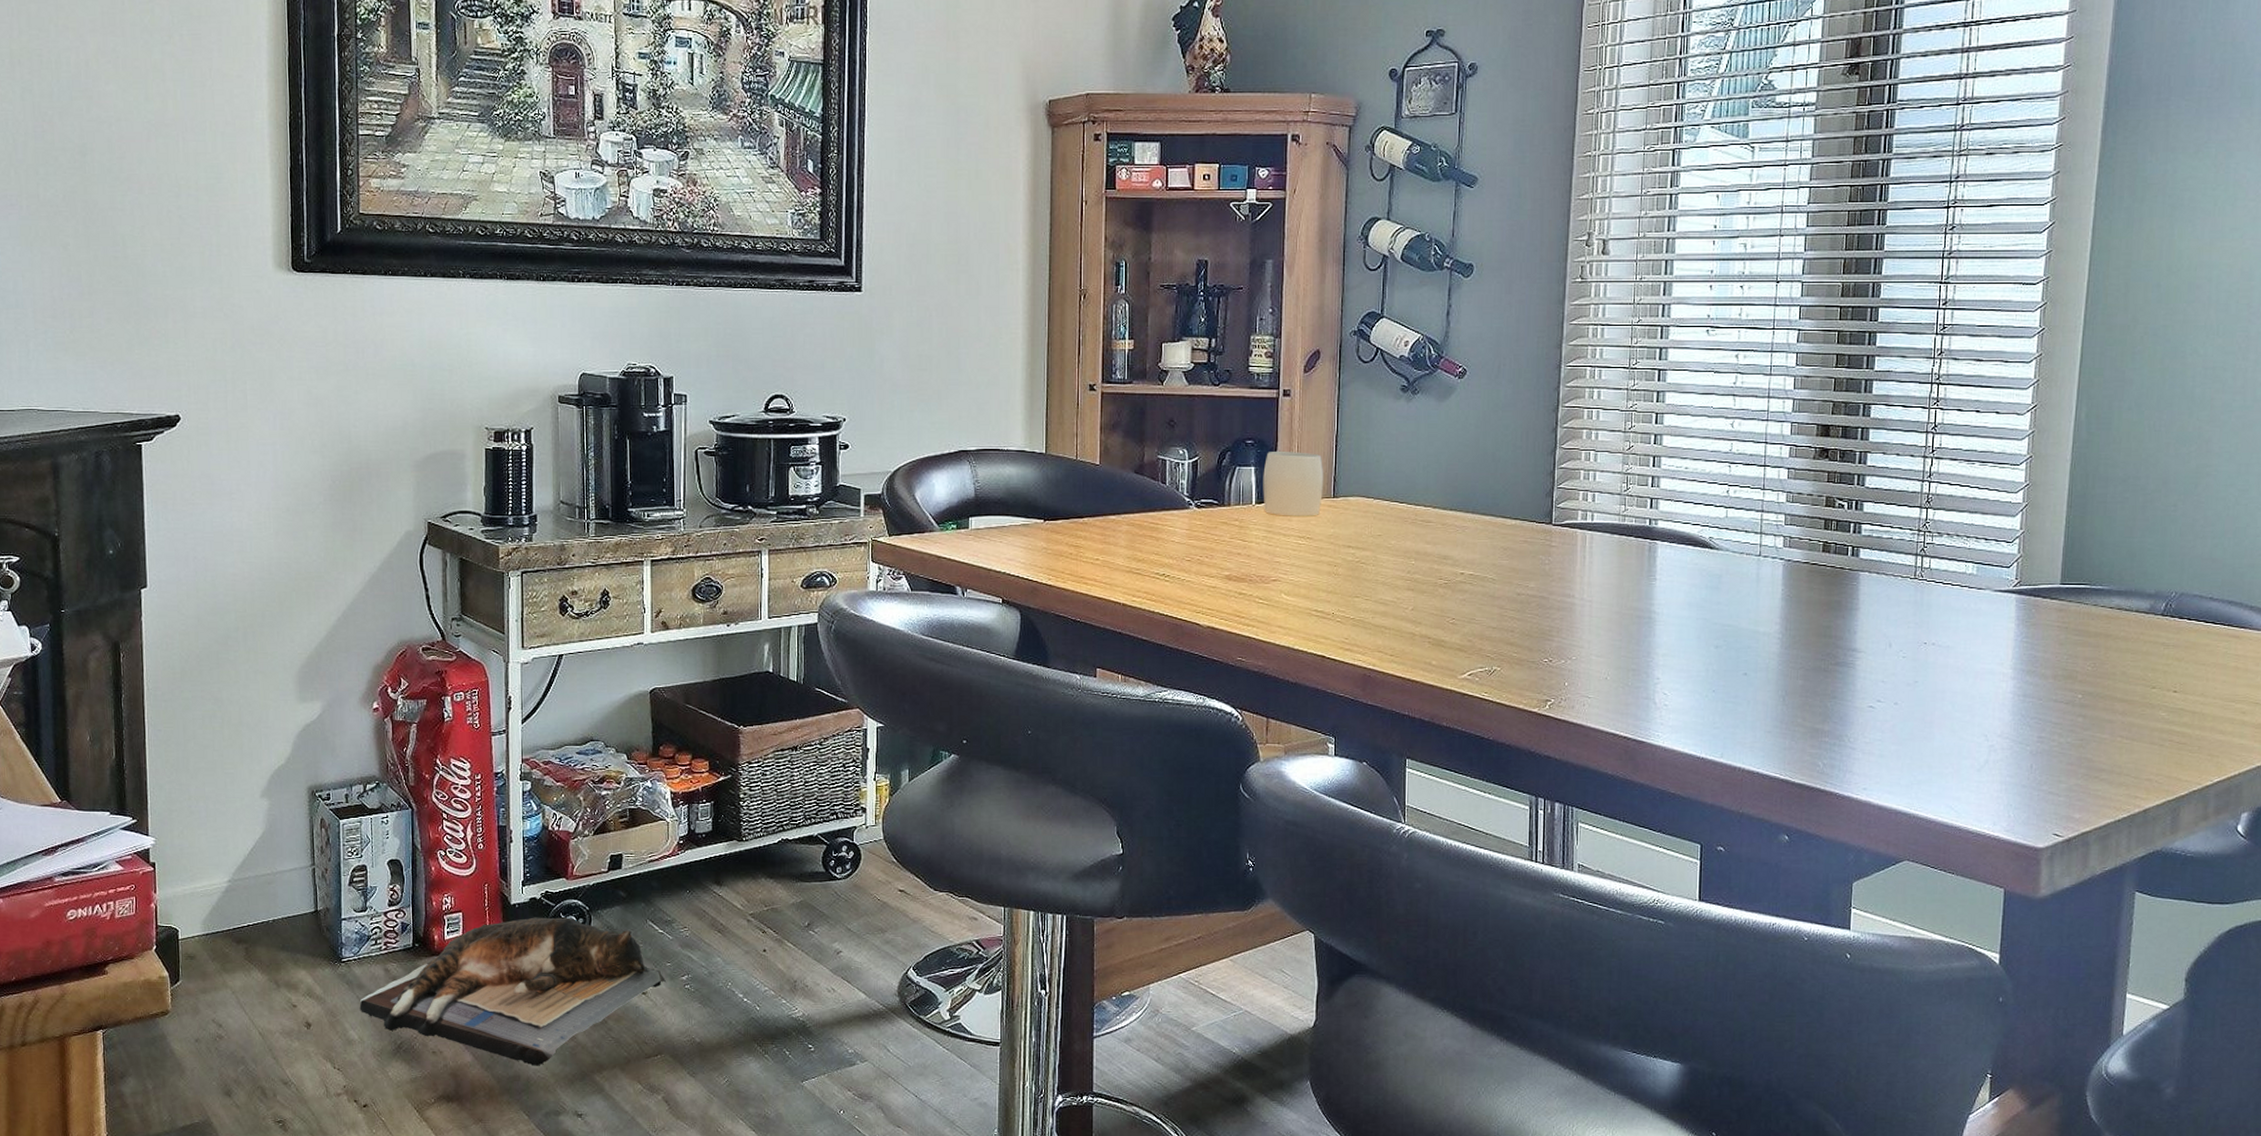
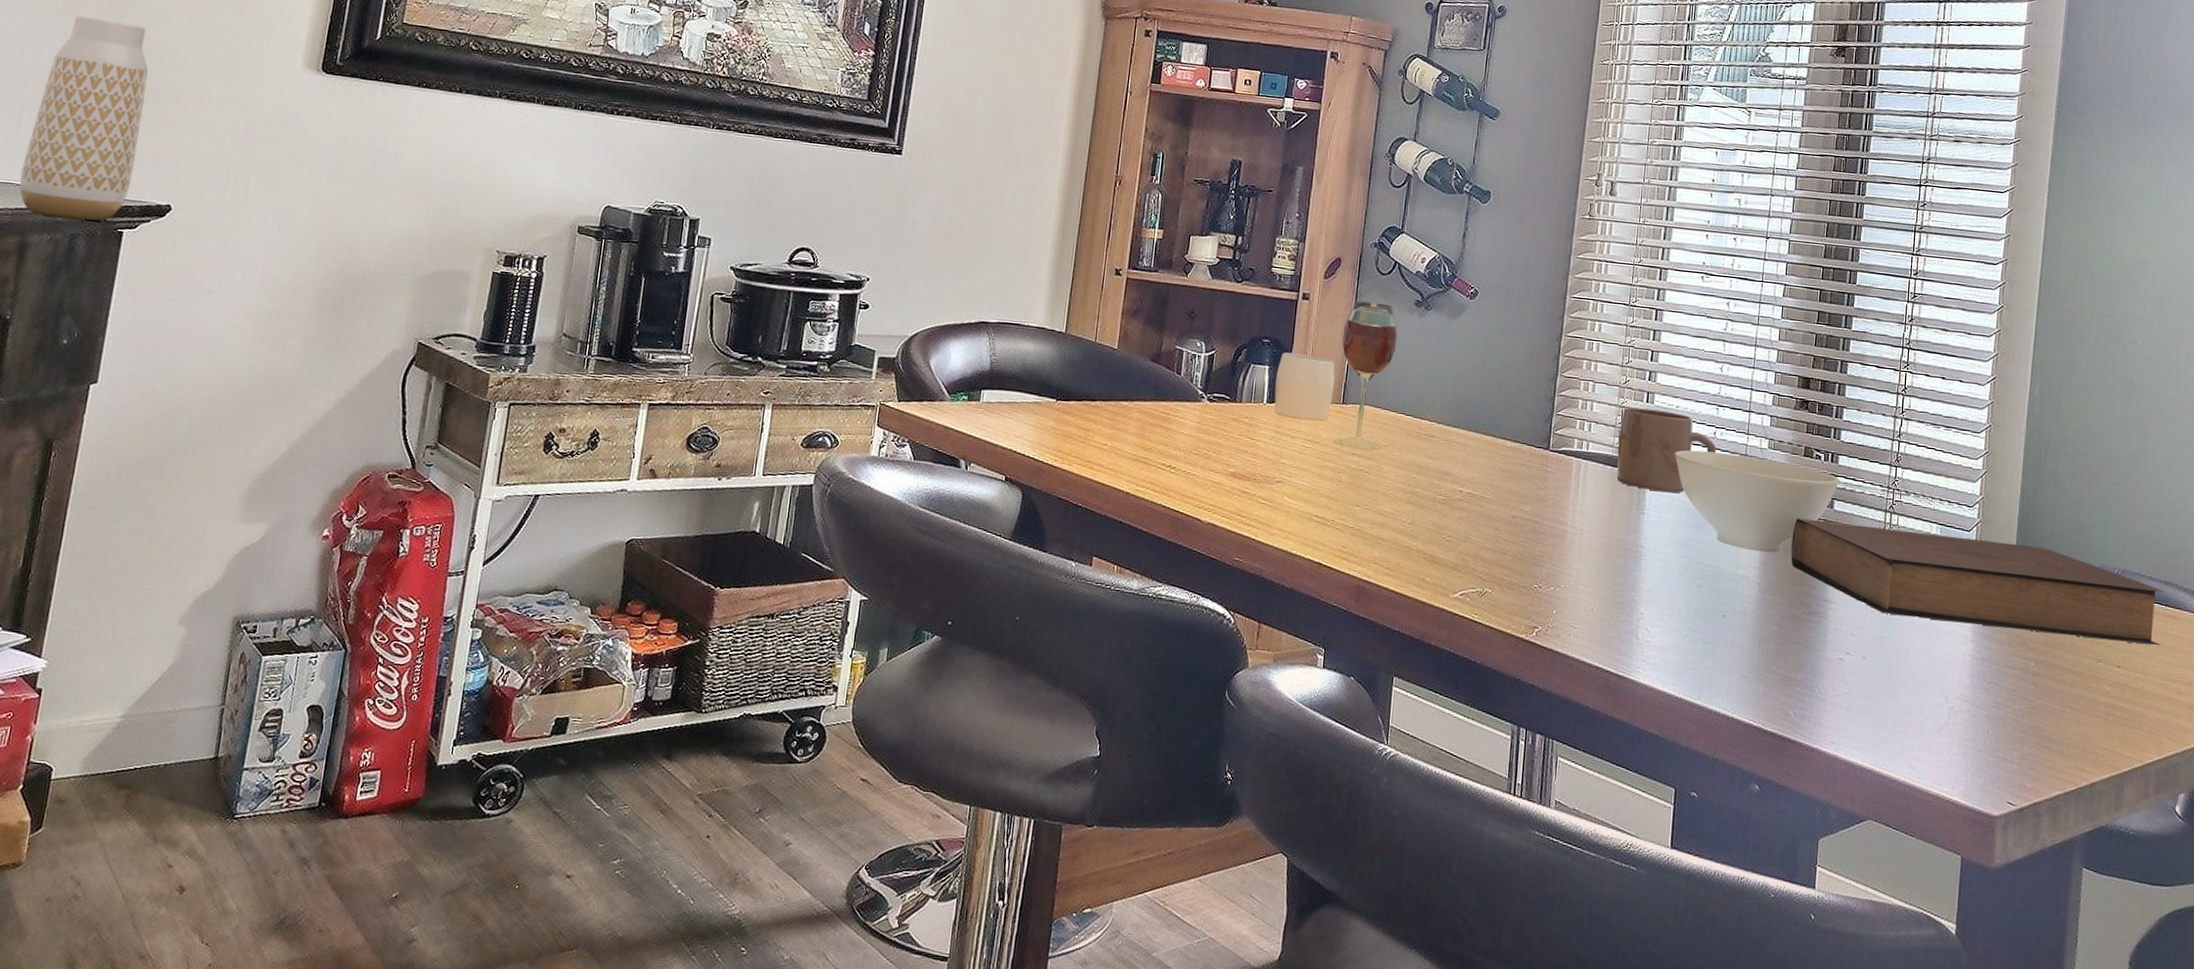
vase: none [39,241,140,438] -> present [19,15,149,222]
cat: present [359,917,667,1066] -> none [244,781,596,954]
wineglass: none [1327,392,1385,541] -> present [1335,300,1398,451]
mug: none [1624,473,1731,556] -> present [1616,407,1717,493]
bowl: none [1685,511,1866,607] -> present [1674,450,1840,553]
book: none [1814,570,2229,667] -> present [1791,518,2166,646]

